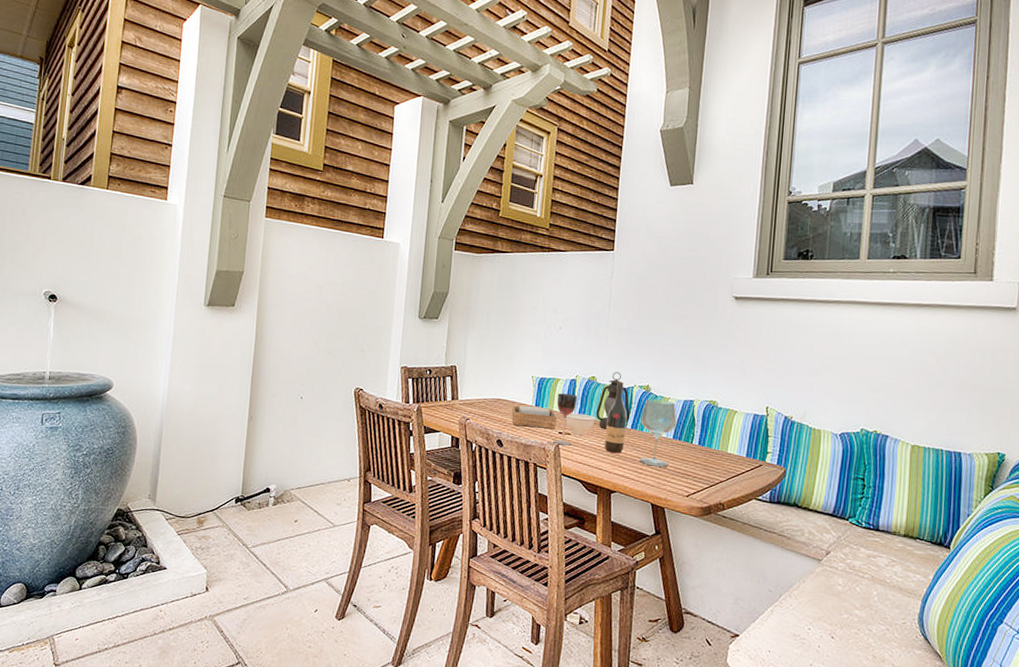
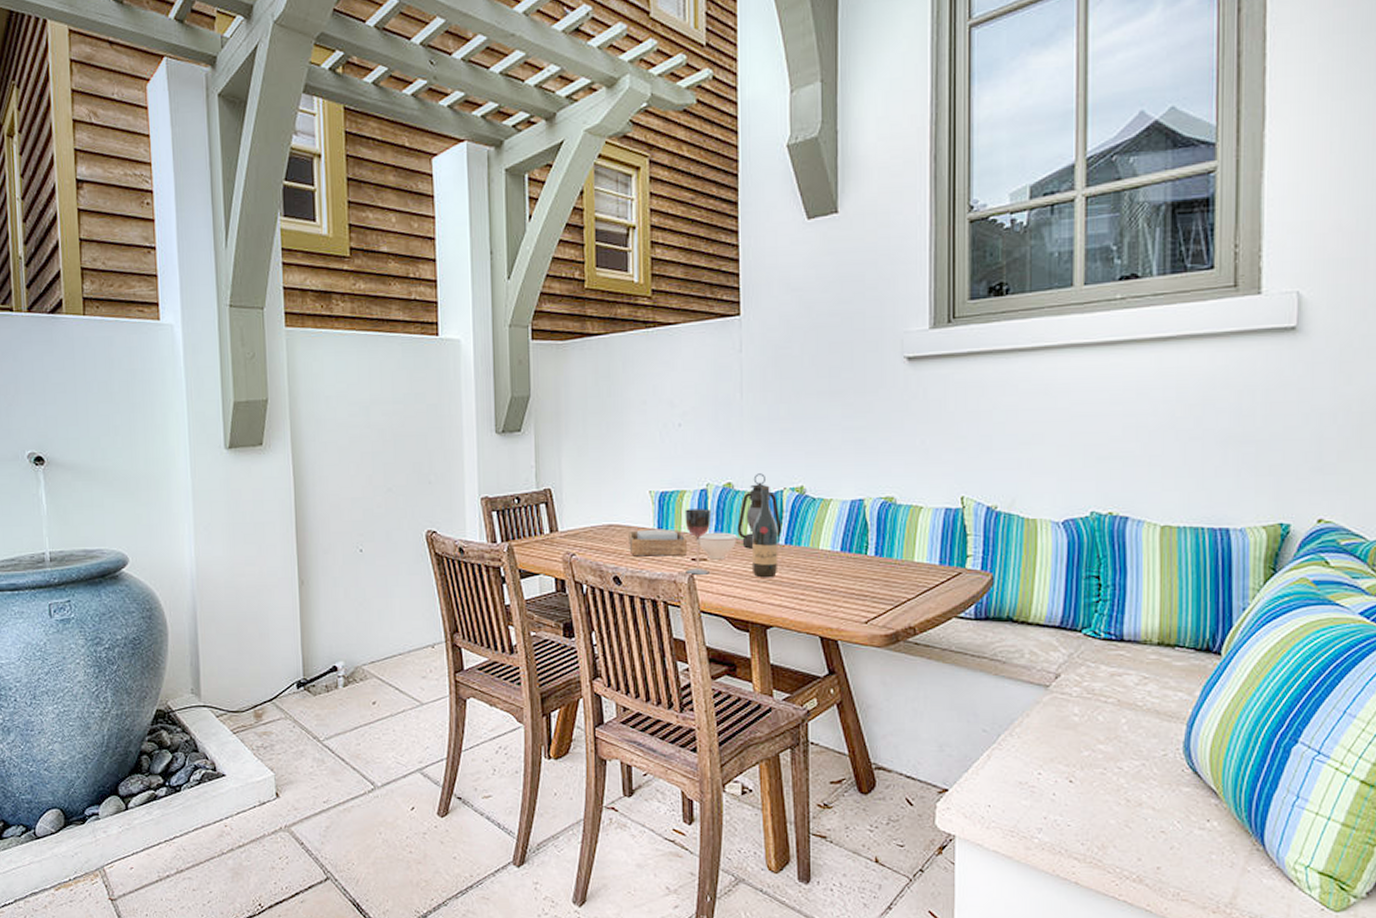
wine glass: present [640,399,677,468] -> none [795,503,844,589]

